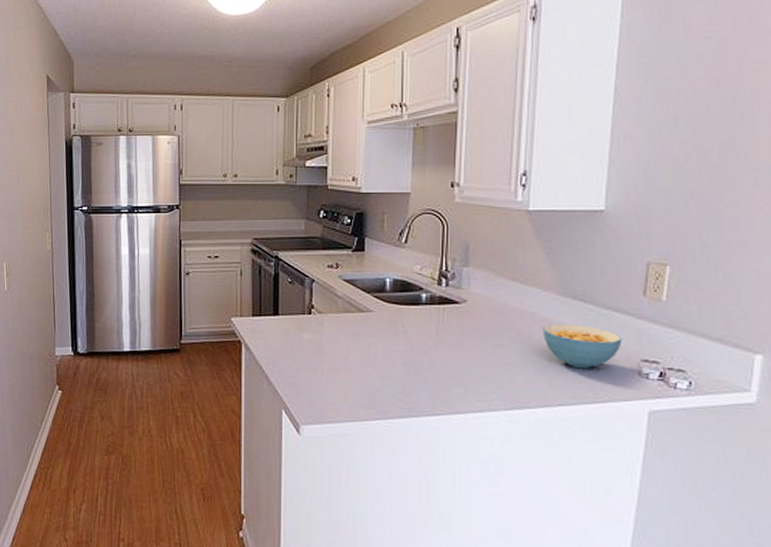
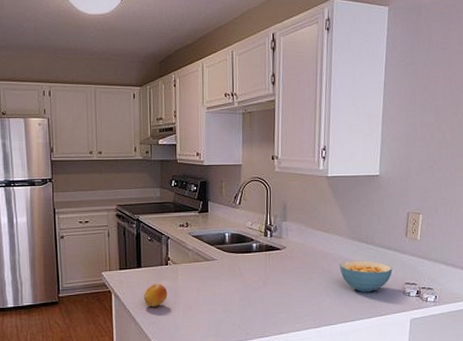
fruit: none [279,336,310,365] -> present [143,284,168,307]

